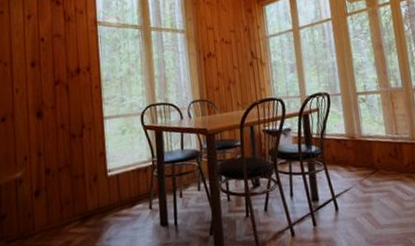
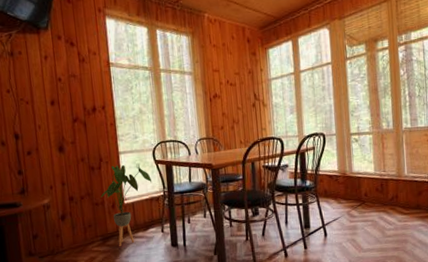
house plant: none [81,130,140,228] -> present [100,164,153,247]

